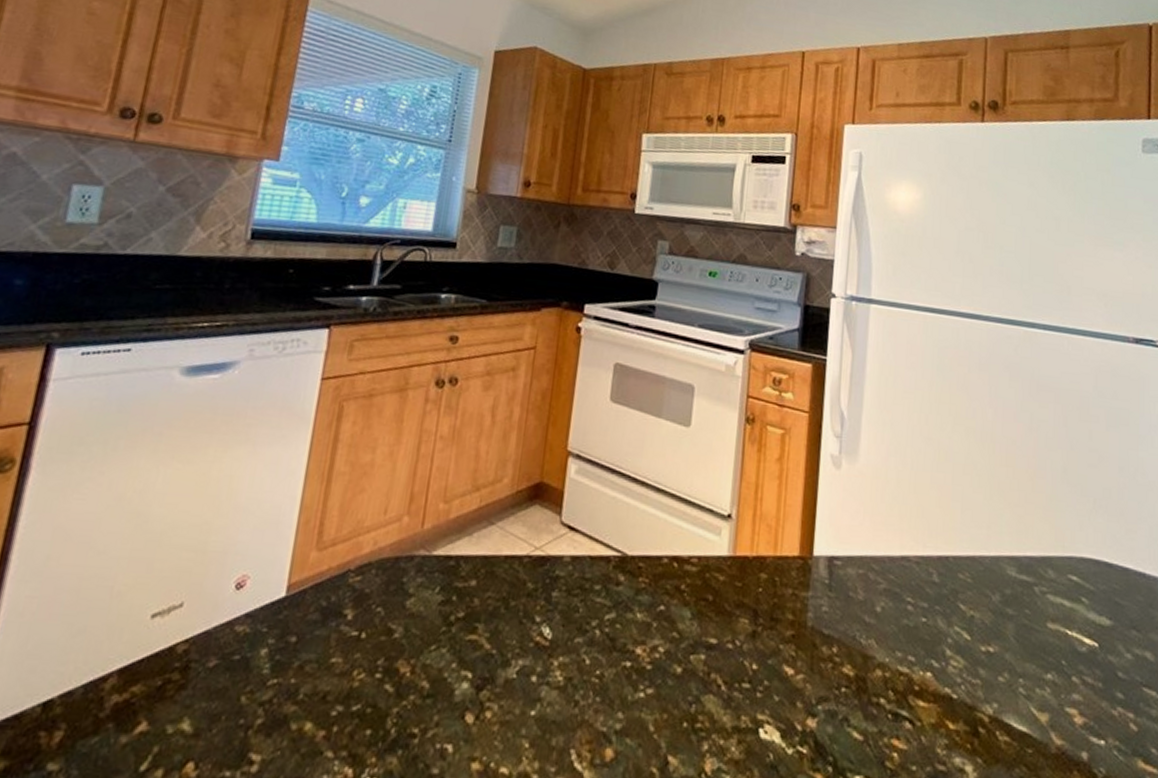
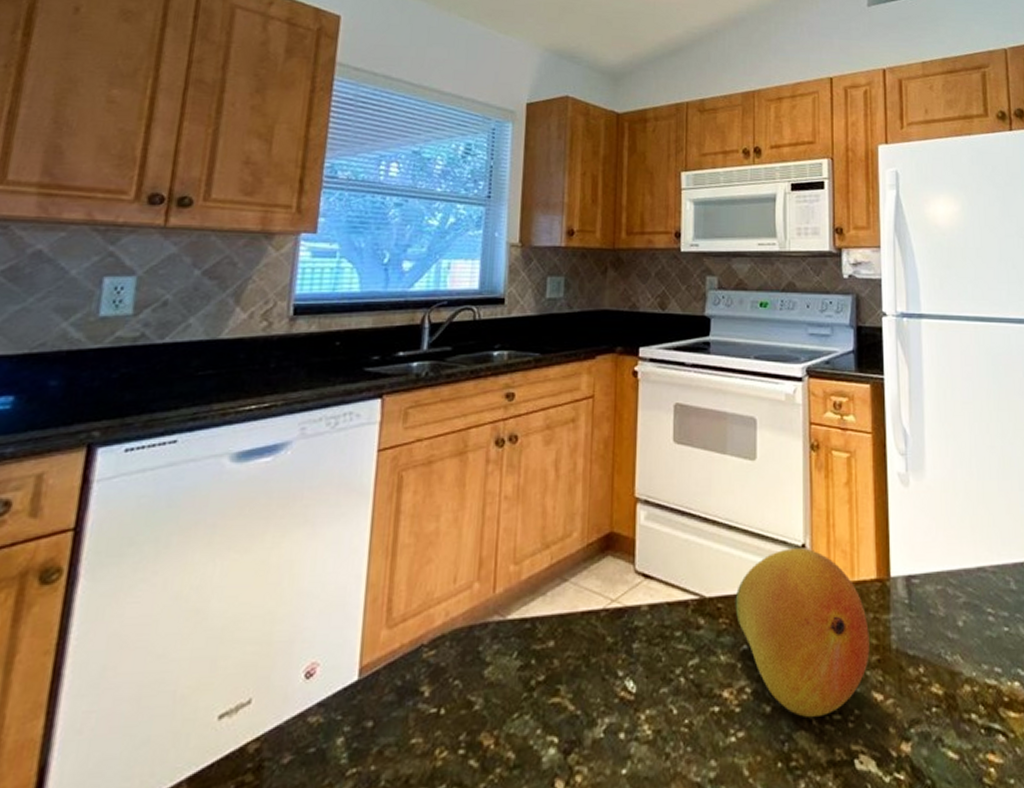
fruit: none [655,517,787,683] -> present [735,548,870,717]

